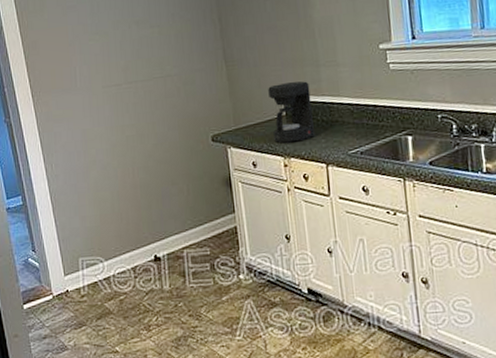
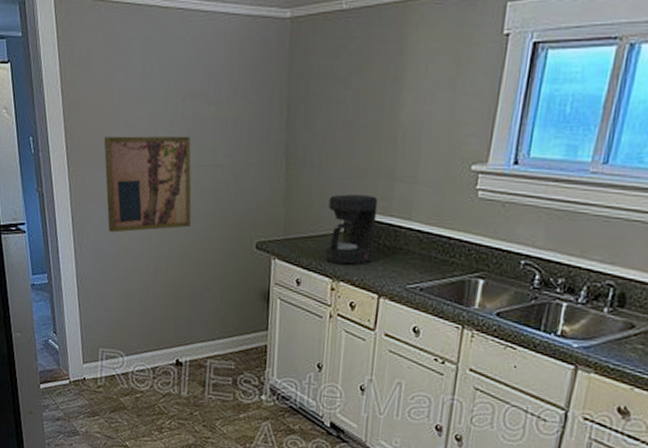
wall art: none [63,55,152,148] -> present [103,136,192,233]

